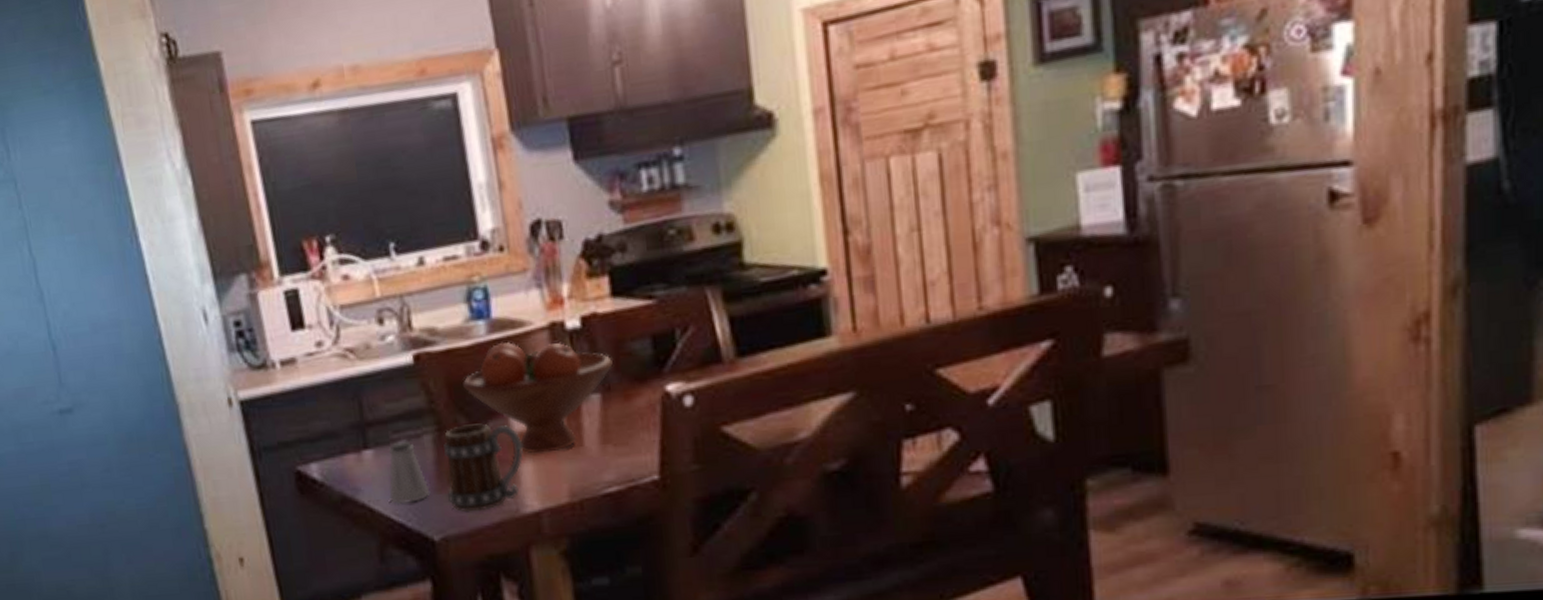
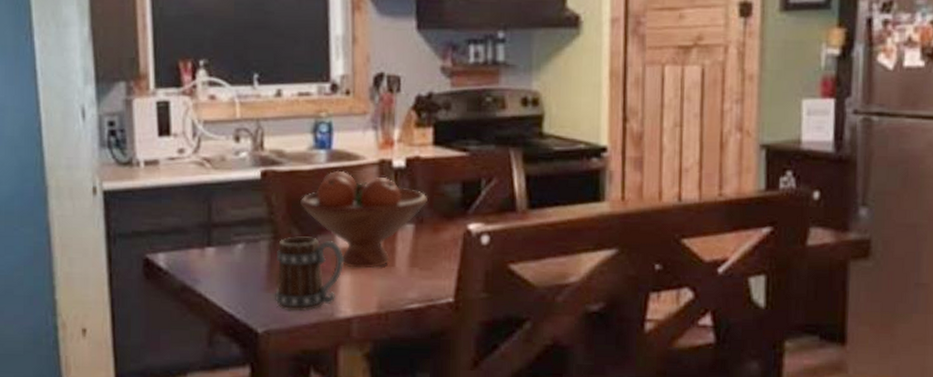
saltshaker: present [389,441,431,504] -> none [224,243,260,298]

